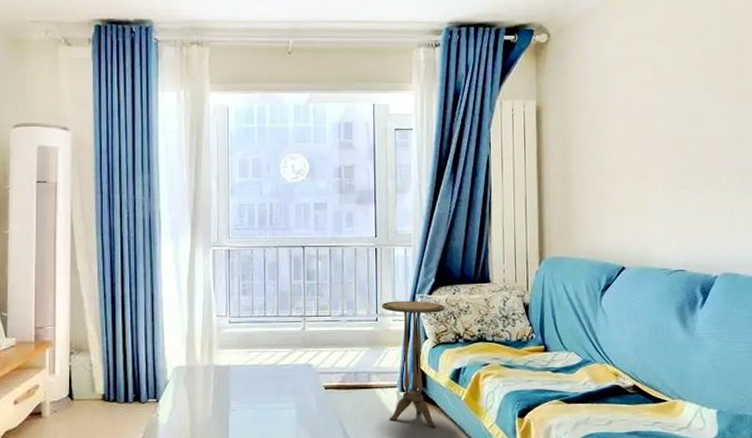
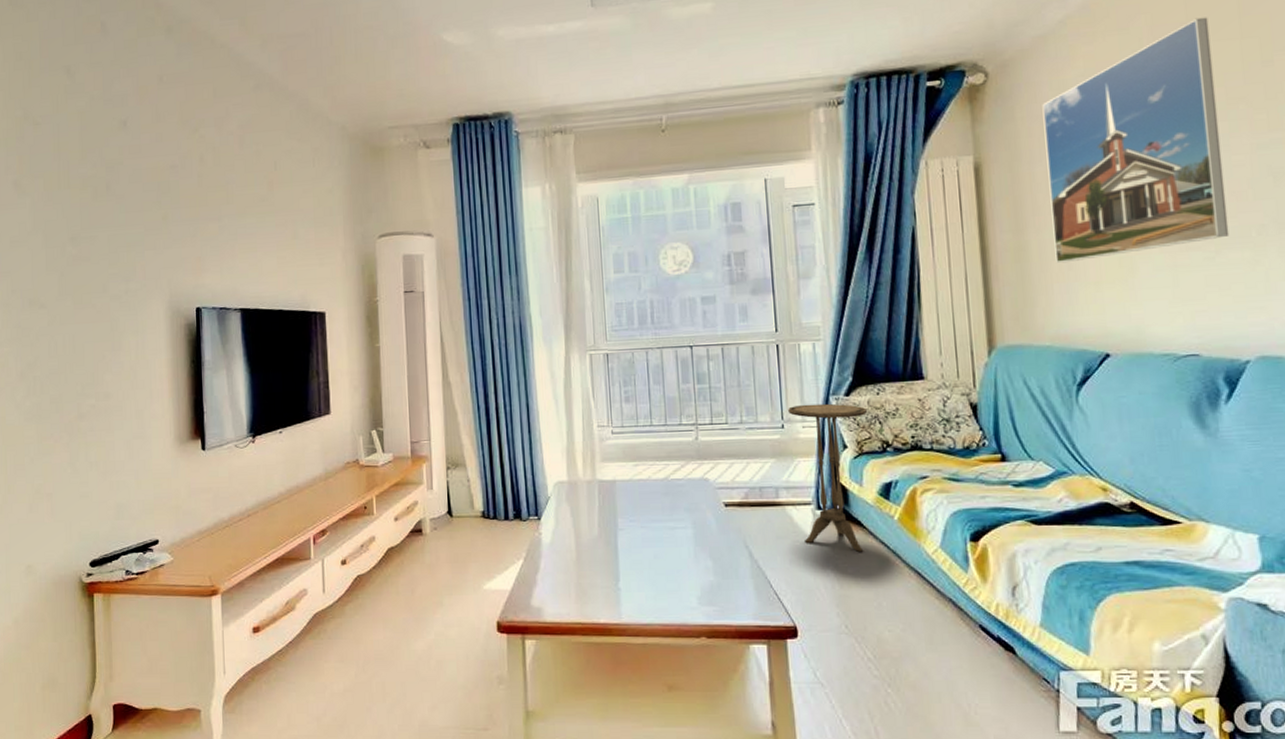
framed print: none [587,10,709,193] -> present [1042,17,1230,264]

